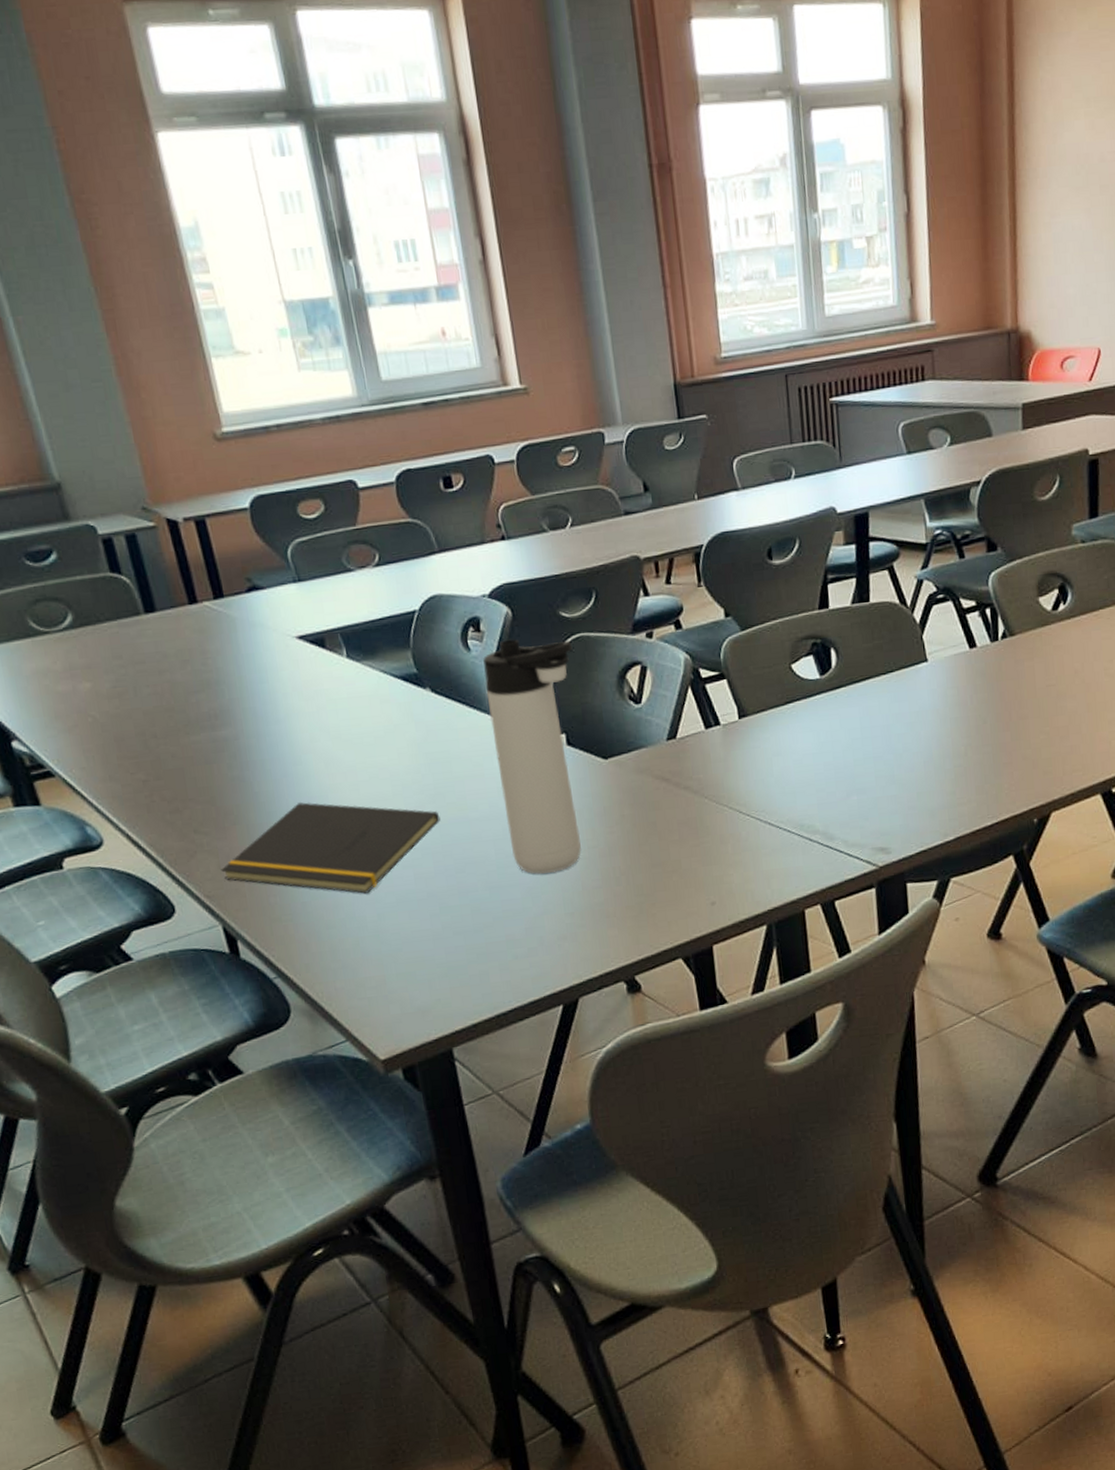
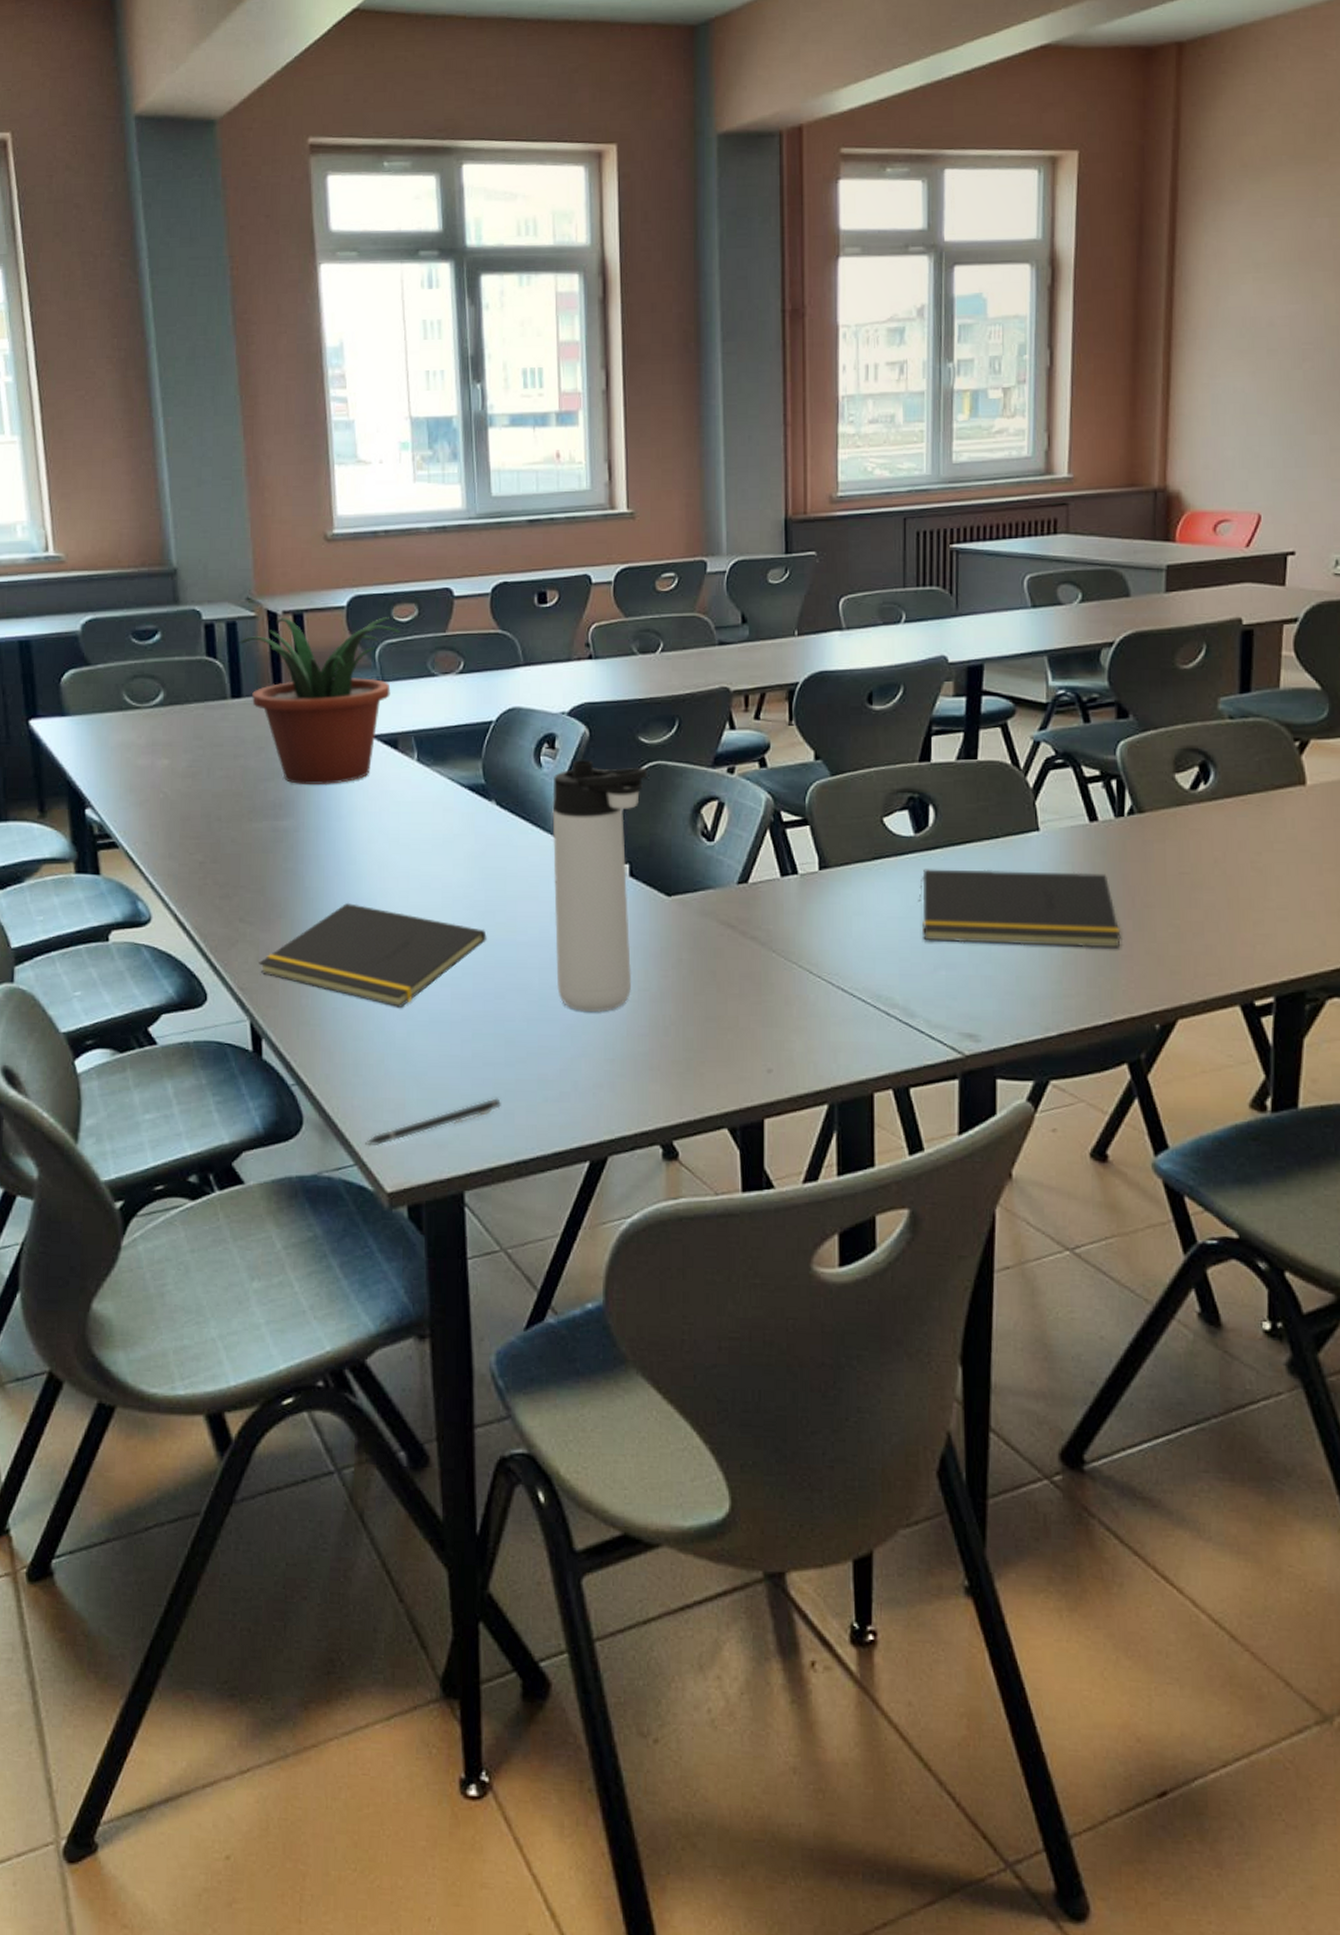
potted plant: none [143,515,310,693] -> present [239,617,401,784]
pen: none [353,962,476,1021] -> present [365,1098,501,1145]
notepad: none [828,693,1002,772] -> present [918,869,1121,949]

